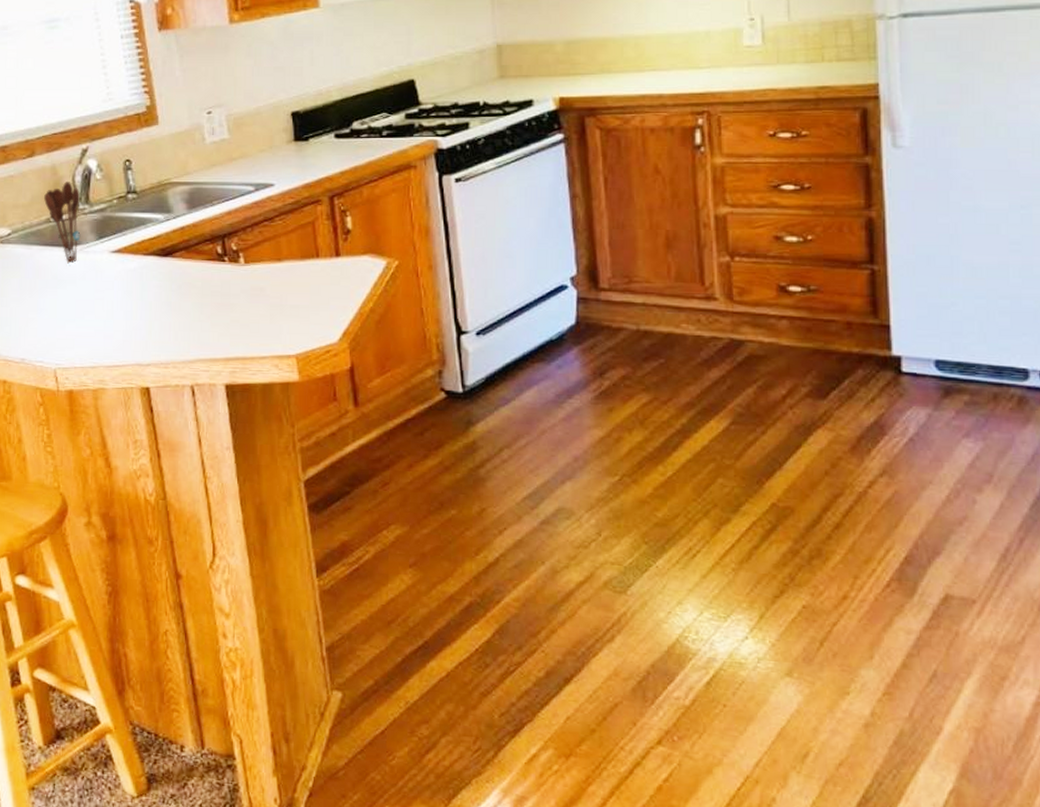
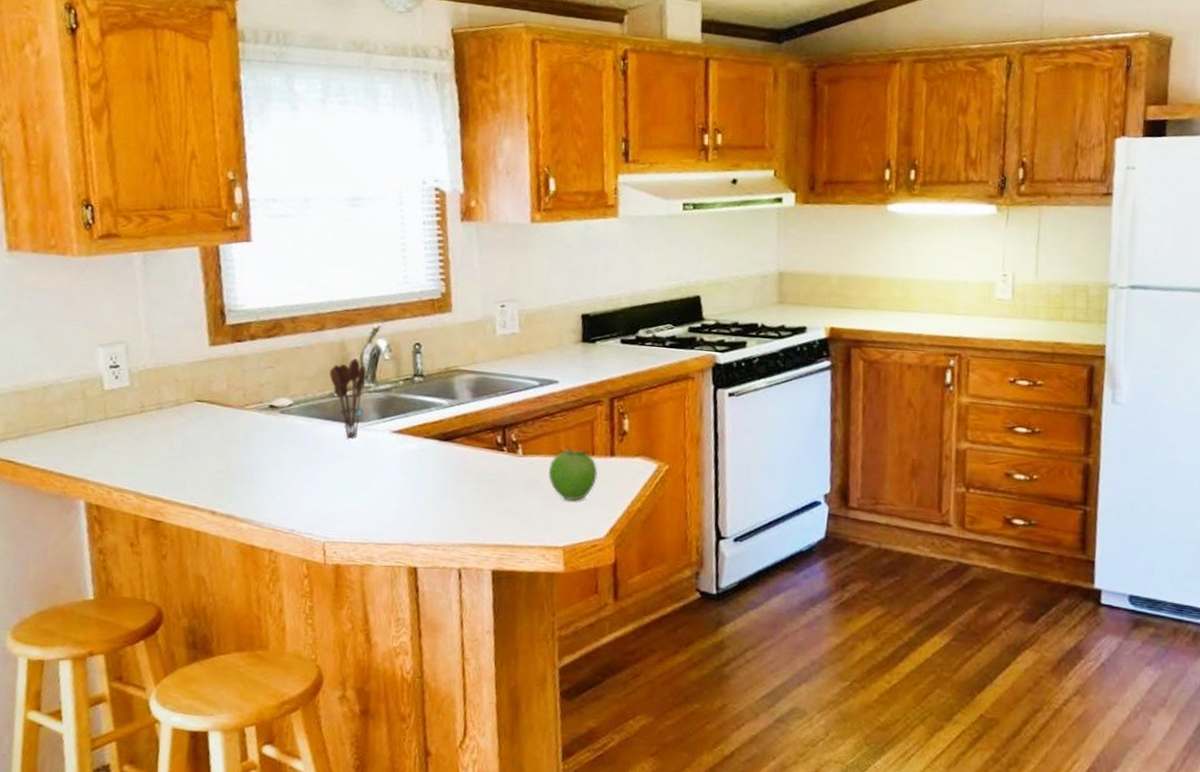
fruit: none [273,251,324,306] -> present [548,446,598,501]

